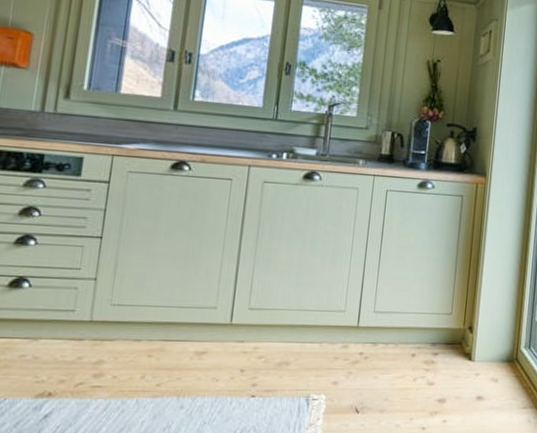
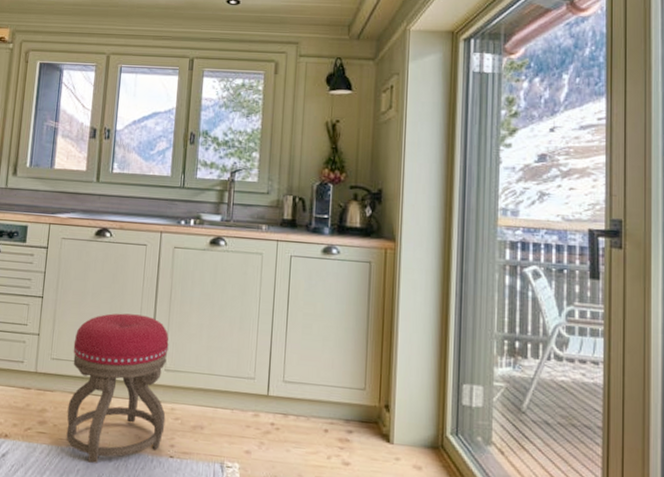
stool: none [128,252,255,414] -> present [66,313,169,465]

